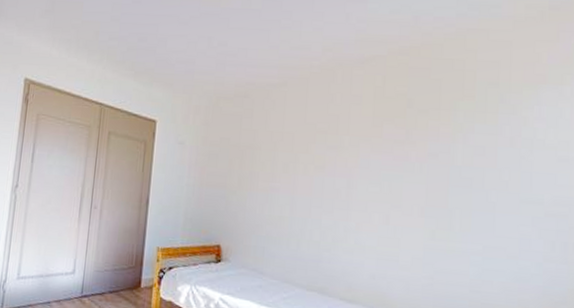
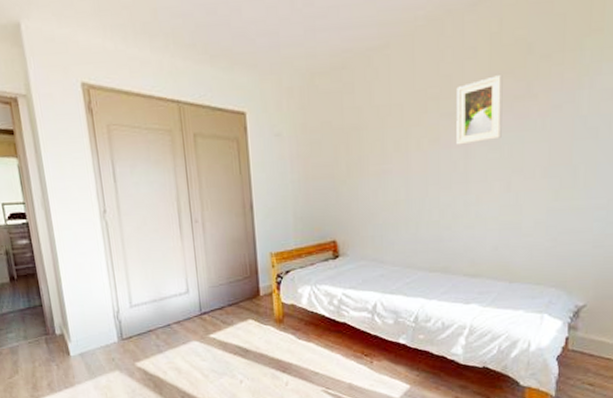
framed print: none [340,121,385,176] -> present [456,75,503,145]

